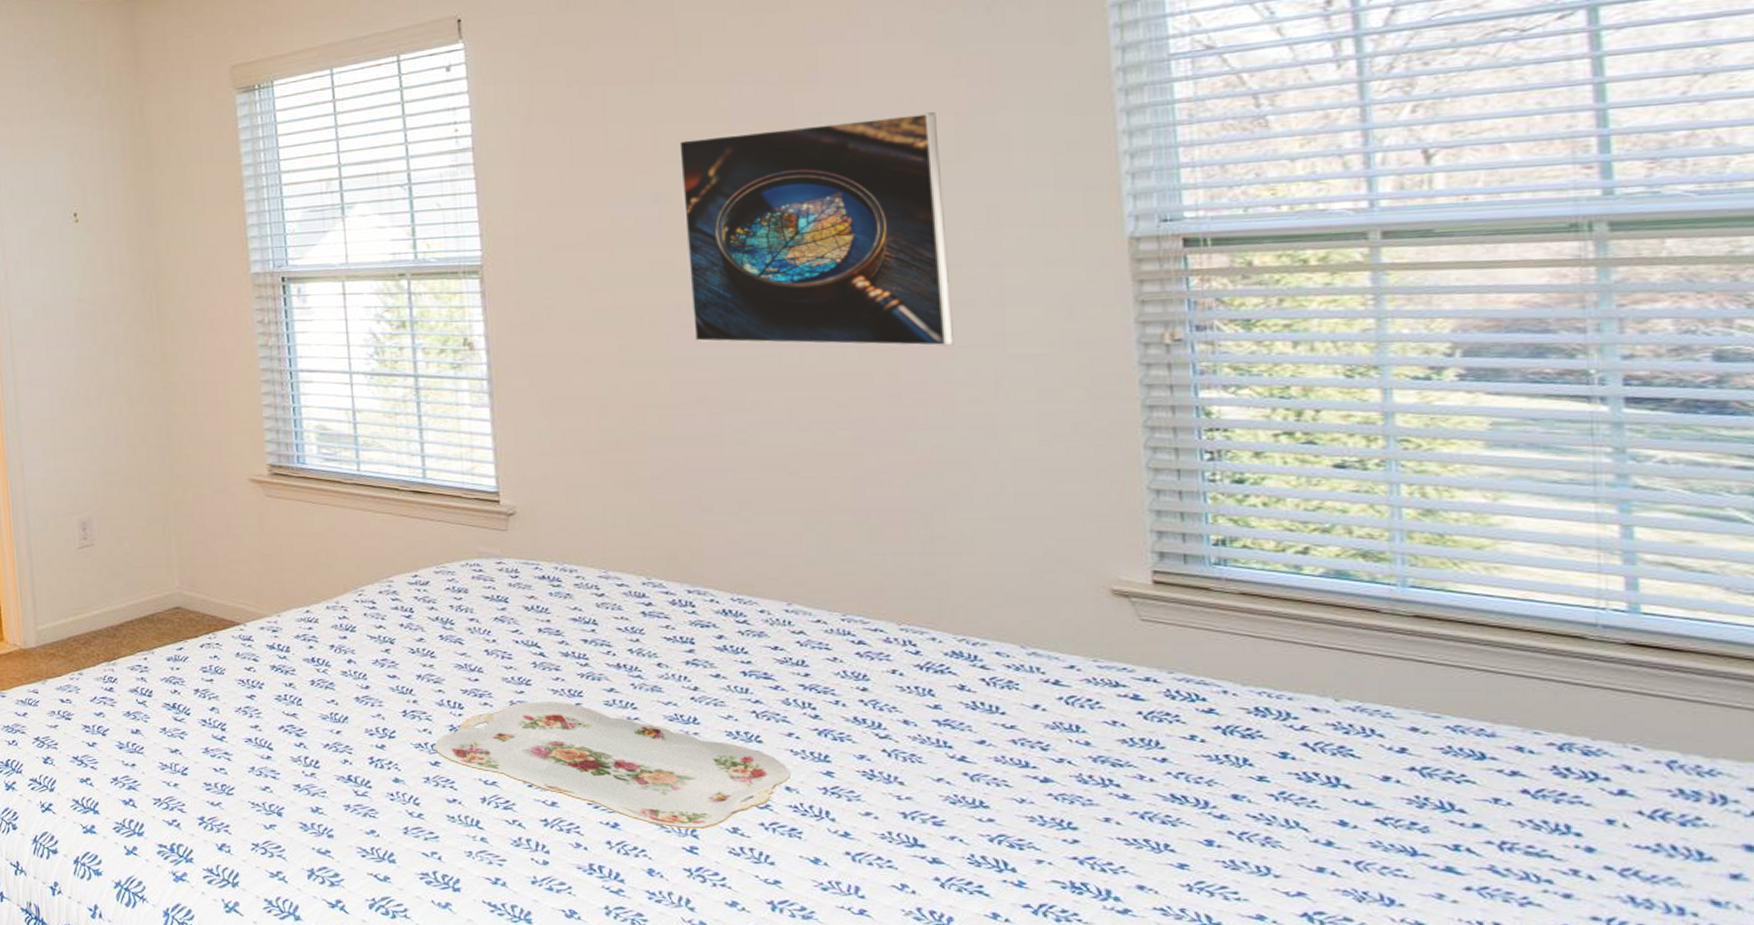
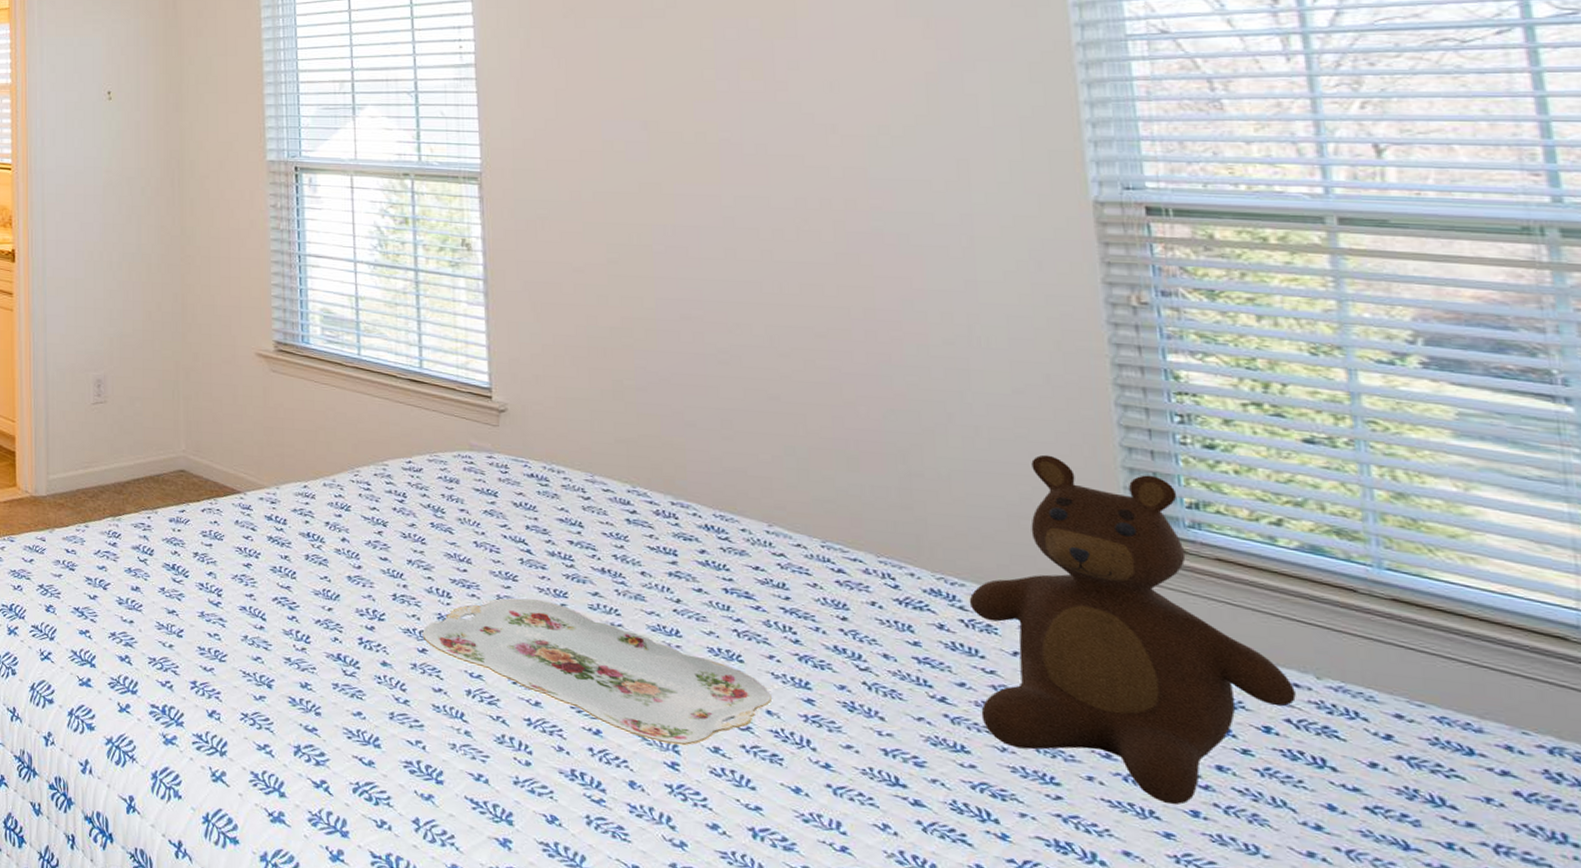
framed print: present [678,112,954,347] -> none [665,68,927,289]
teddy bear: none [990,505,1314,835] -> present [969,454,1296,804]

